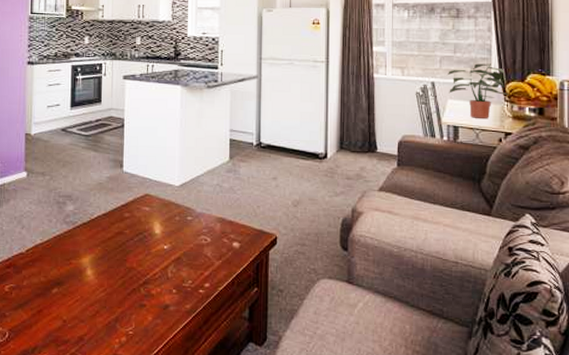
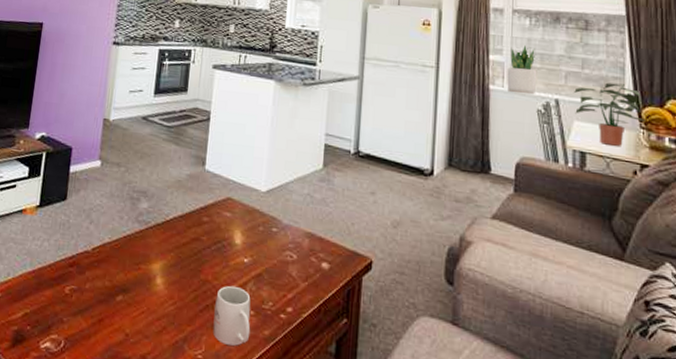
mug: none [141,270,174,320] -> present [213,285,251,346]
planter: none [389,36,415,80] -> present [507,45,537,95]

